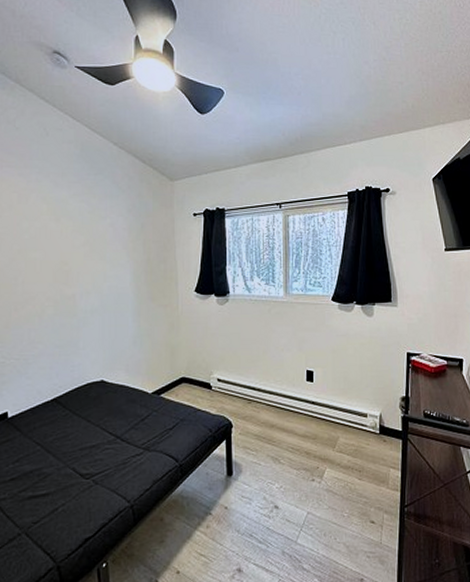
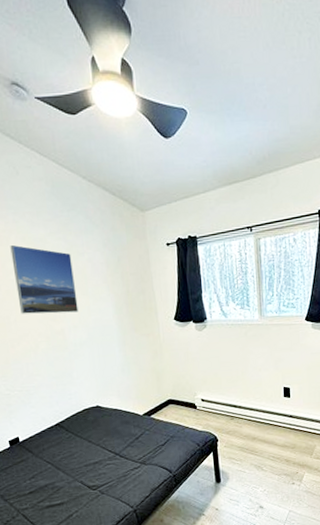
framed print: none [28,203,94,277] -> present [10,244,79,314]

